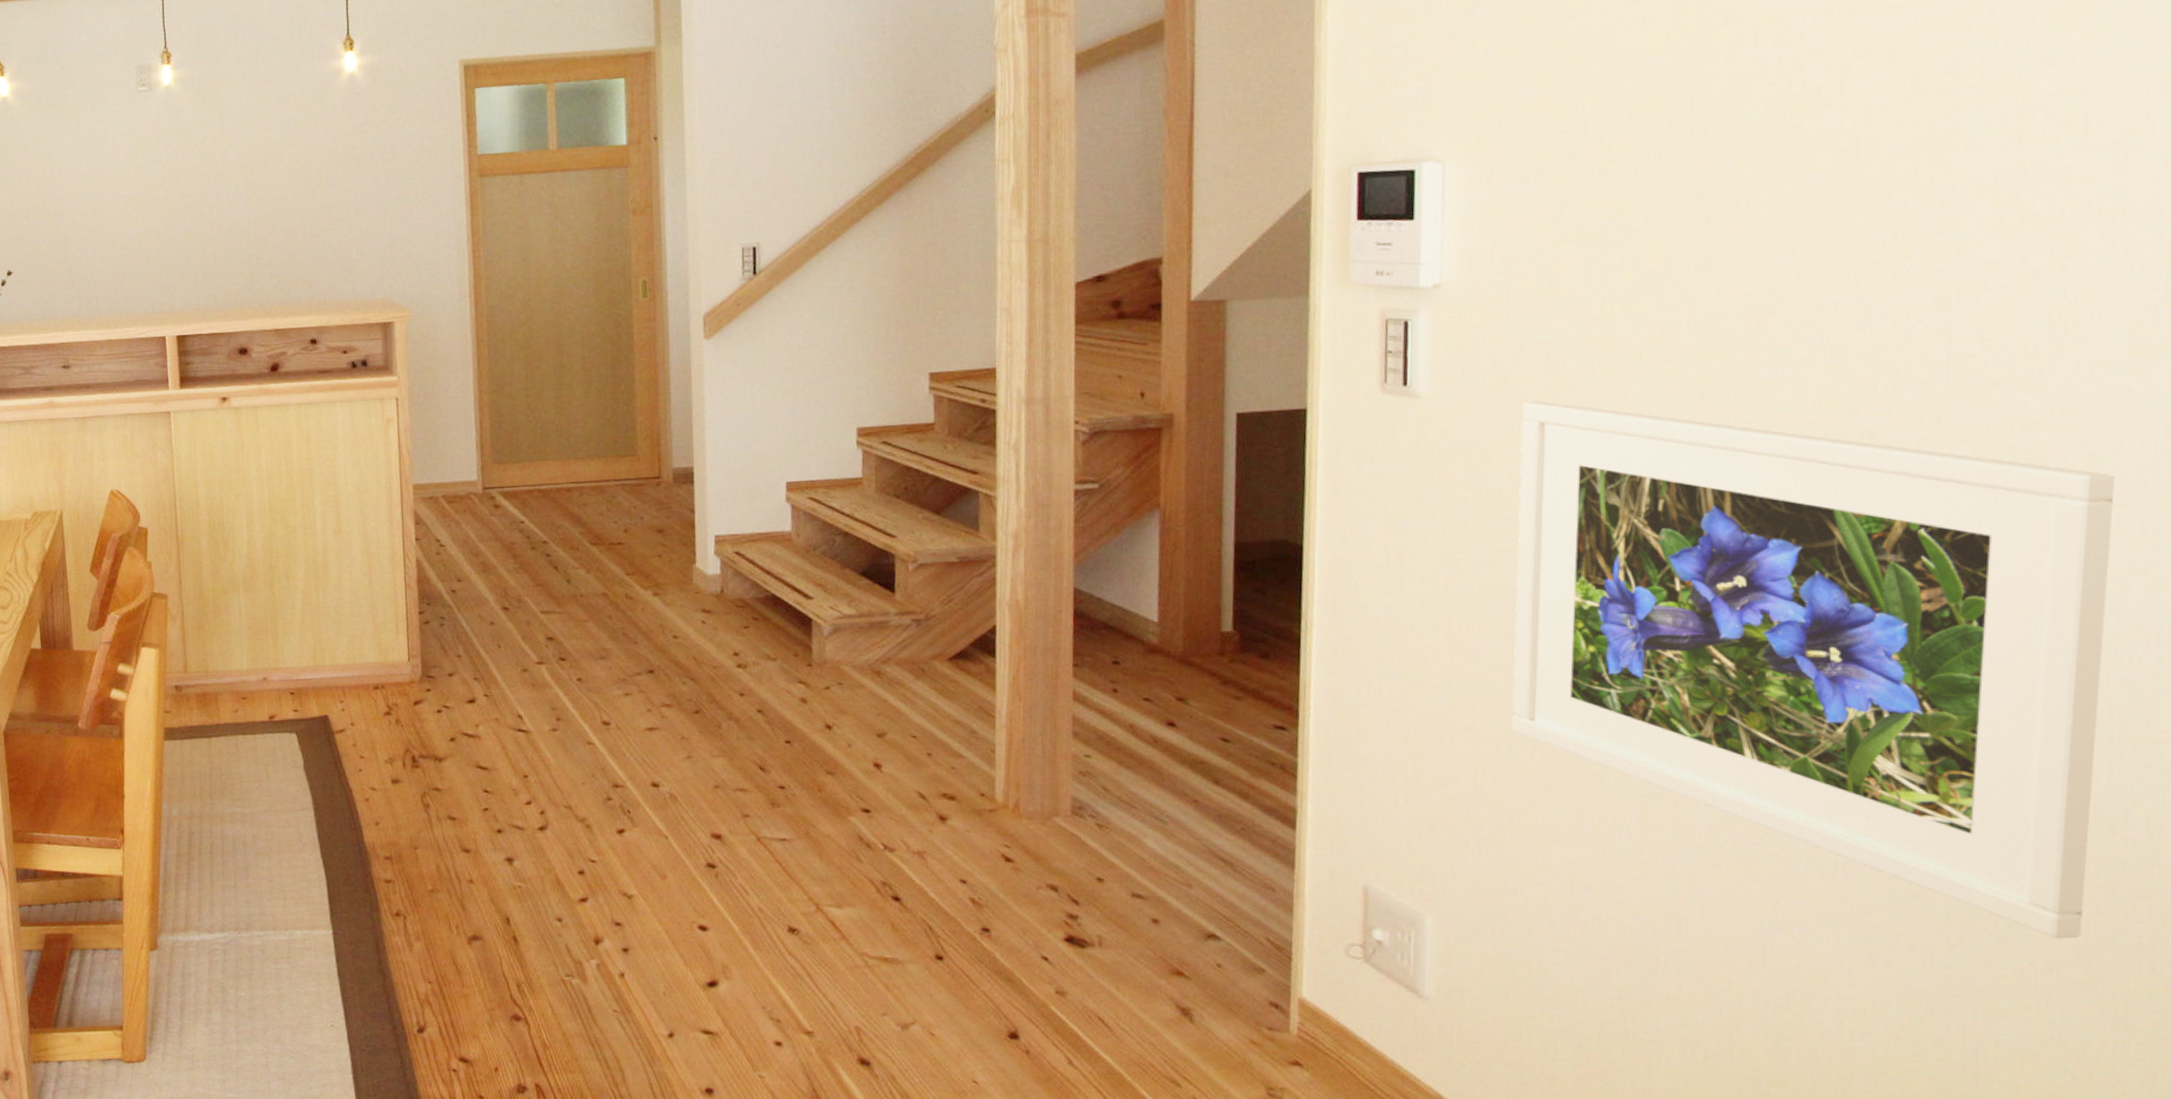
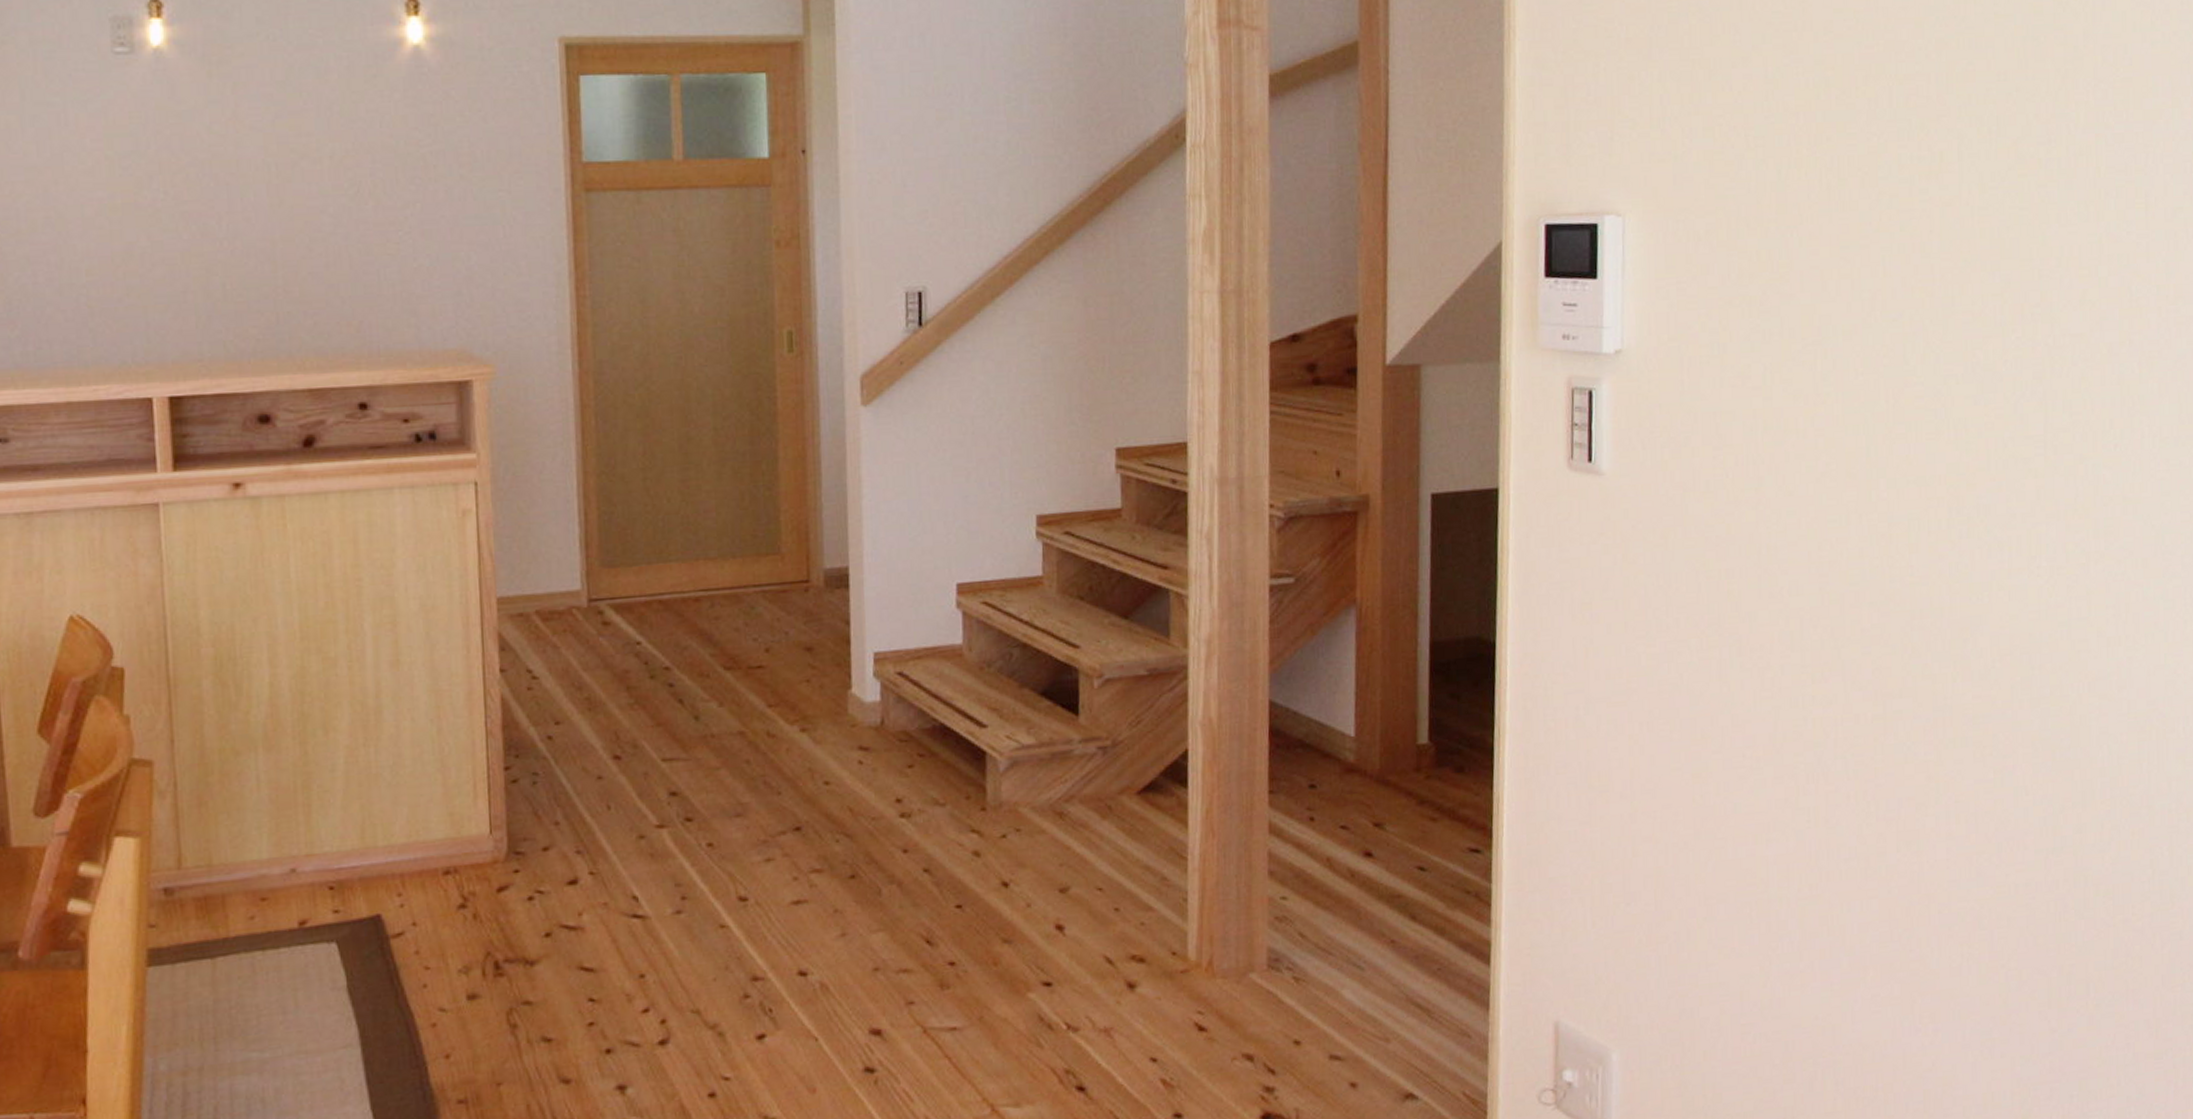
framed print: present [1512,401,2116,939] -> none [1688,478,2171,1014]

